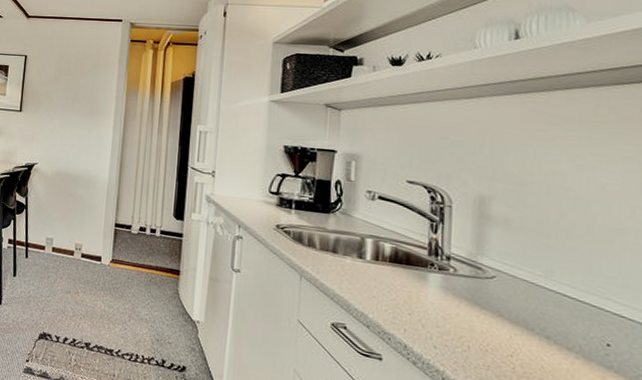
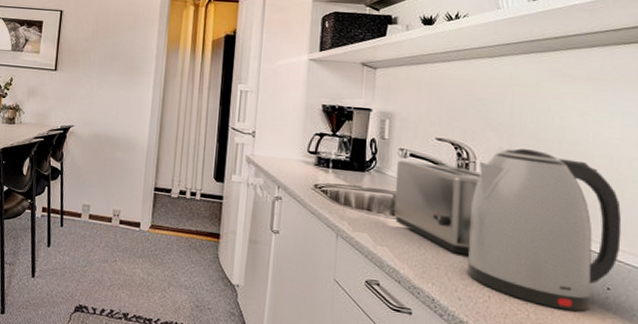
toaster: none [362,203,458,302] -> present [394,160,481,255]
kettle: none [442,193,624,368] -> present [467,148,622,312]

